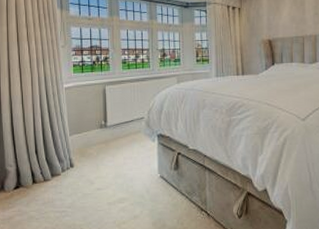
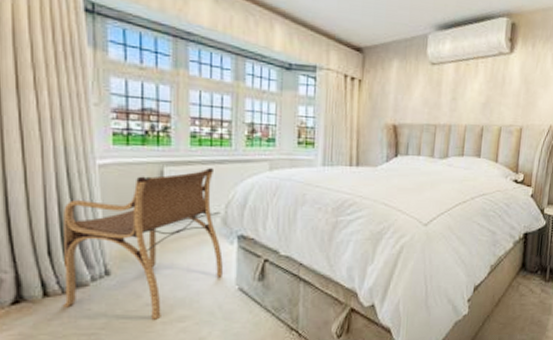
armchair: none [44,85,148,201] -> present [63,168,223,320]

